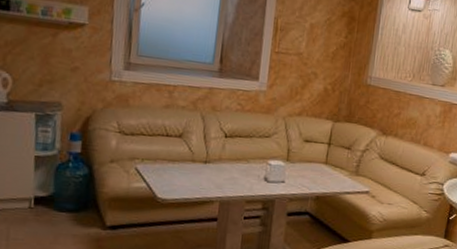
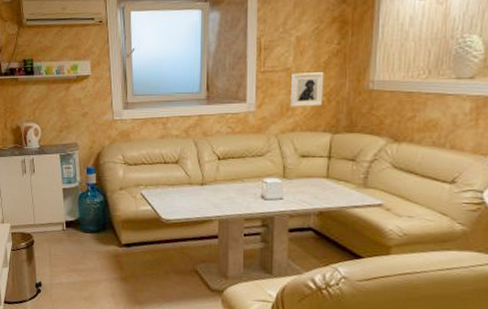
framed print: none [300,58,332,94] -> present [291,72,324,107]

